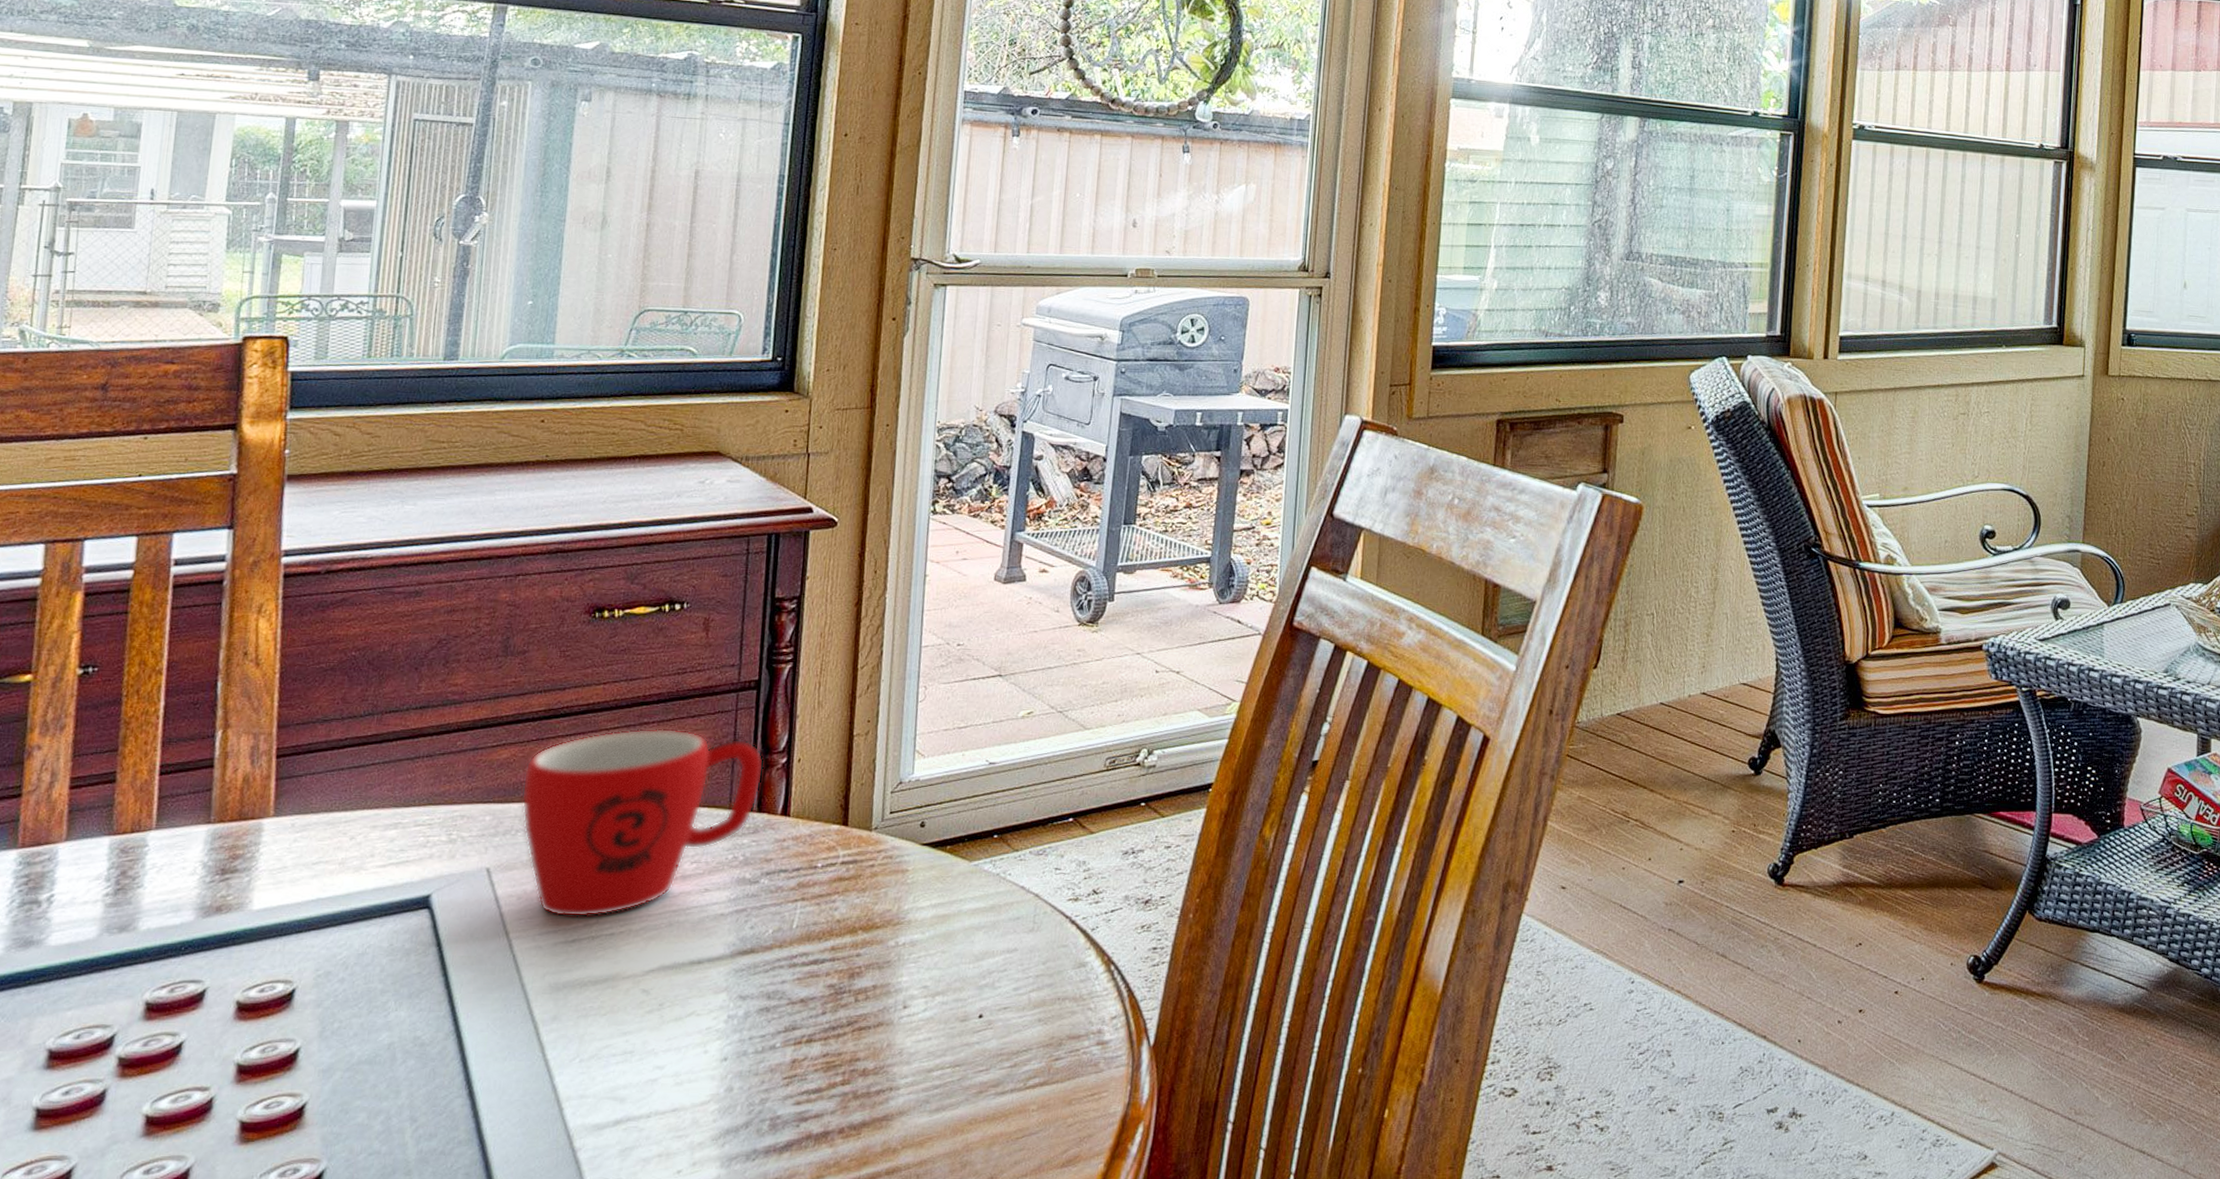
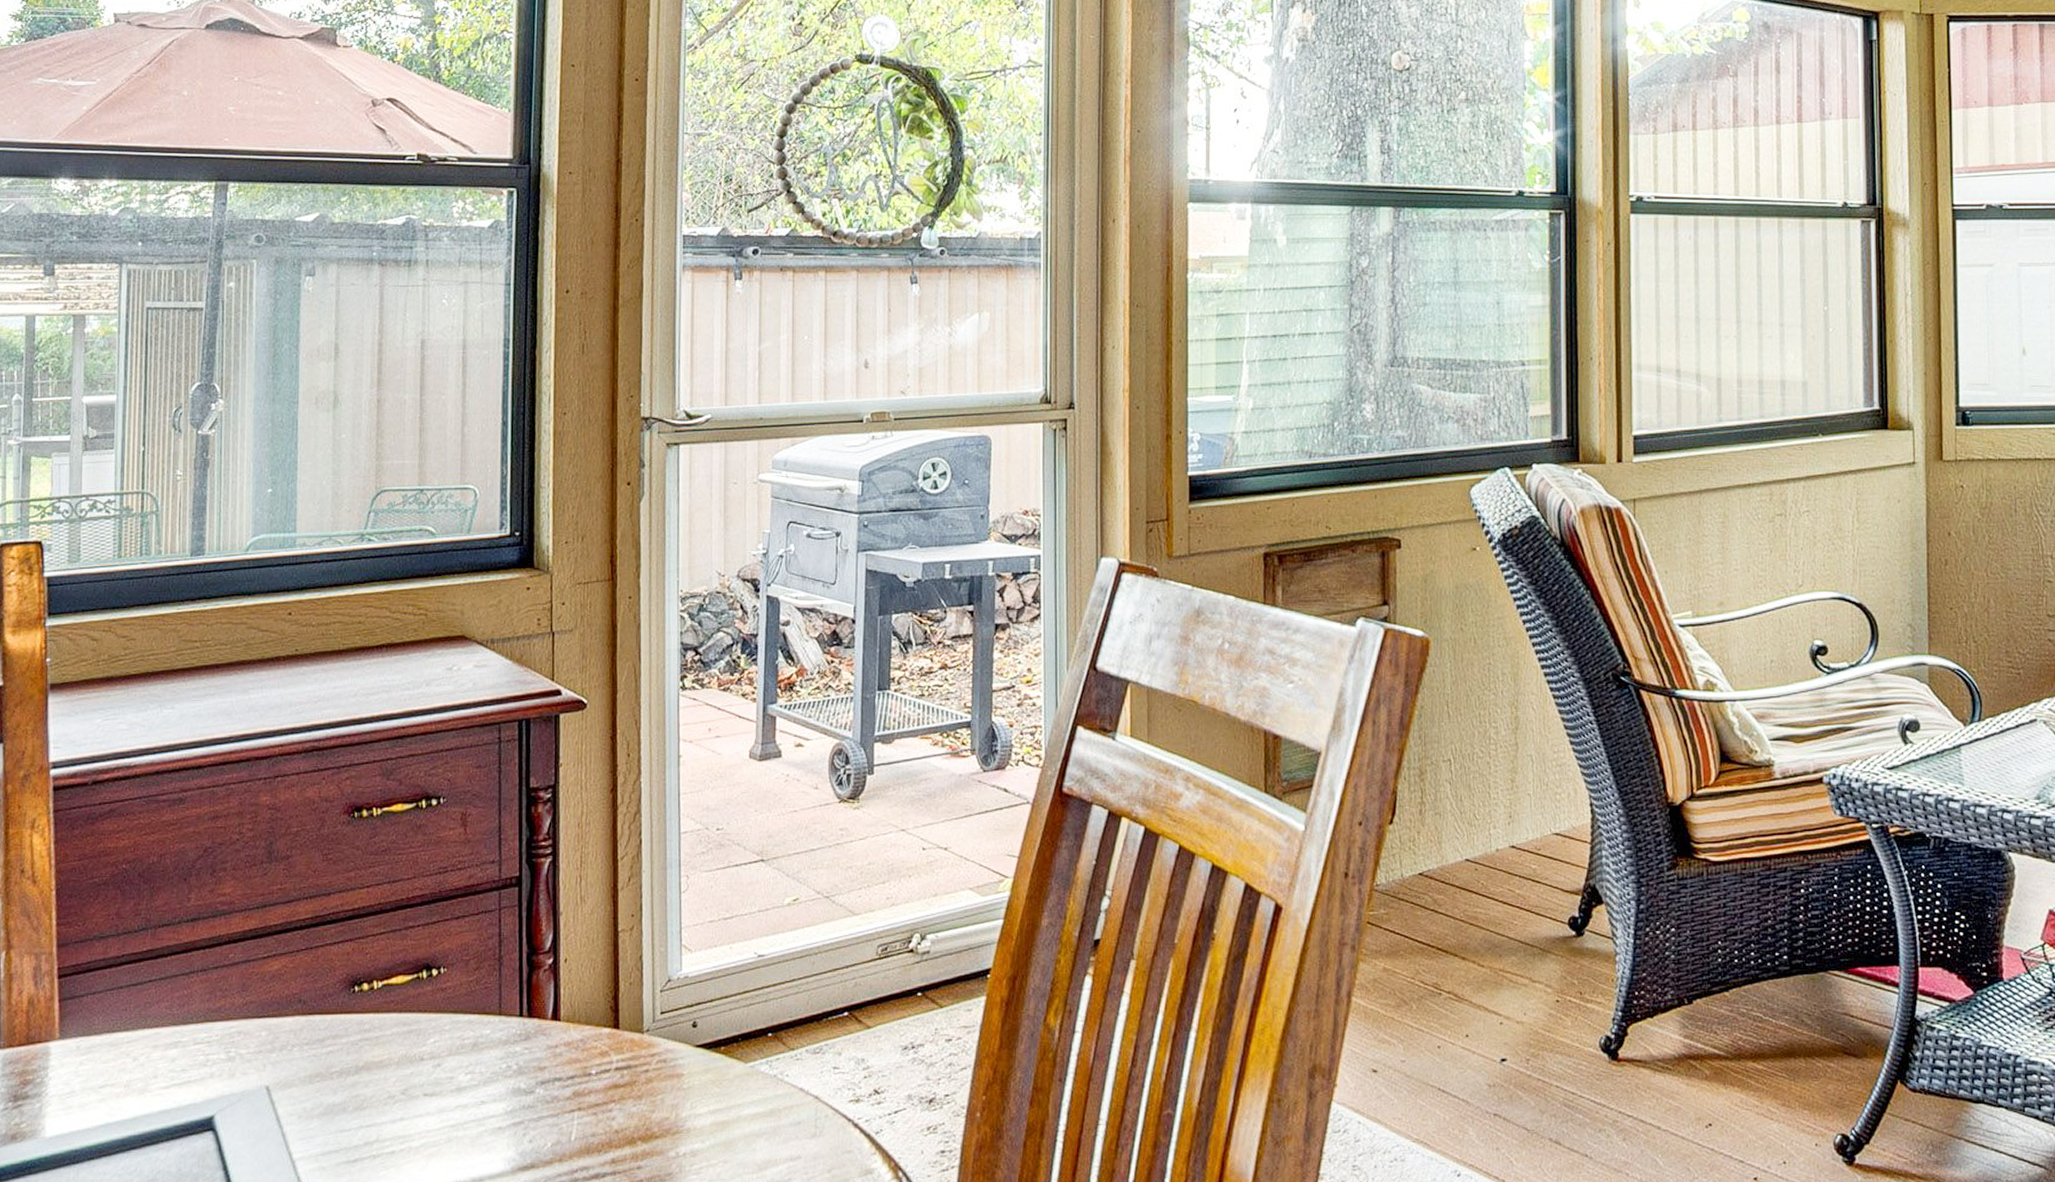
mug: present [521,728,764,918] -> none [295,931,531,1135]

